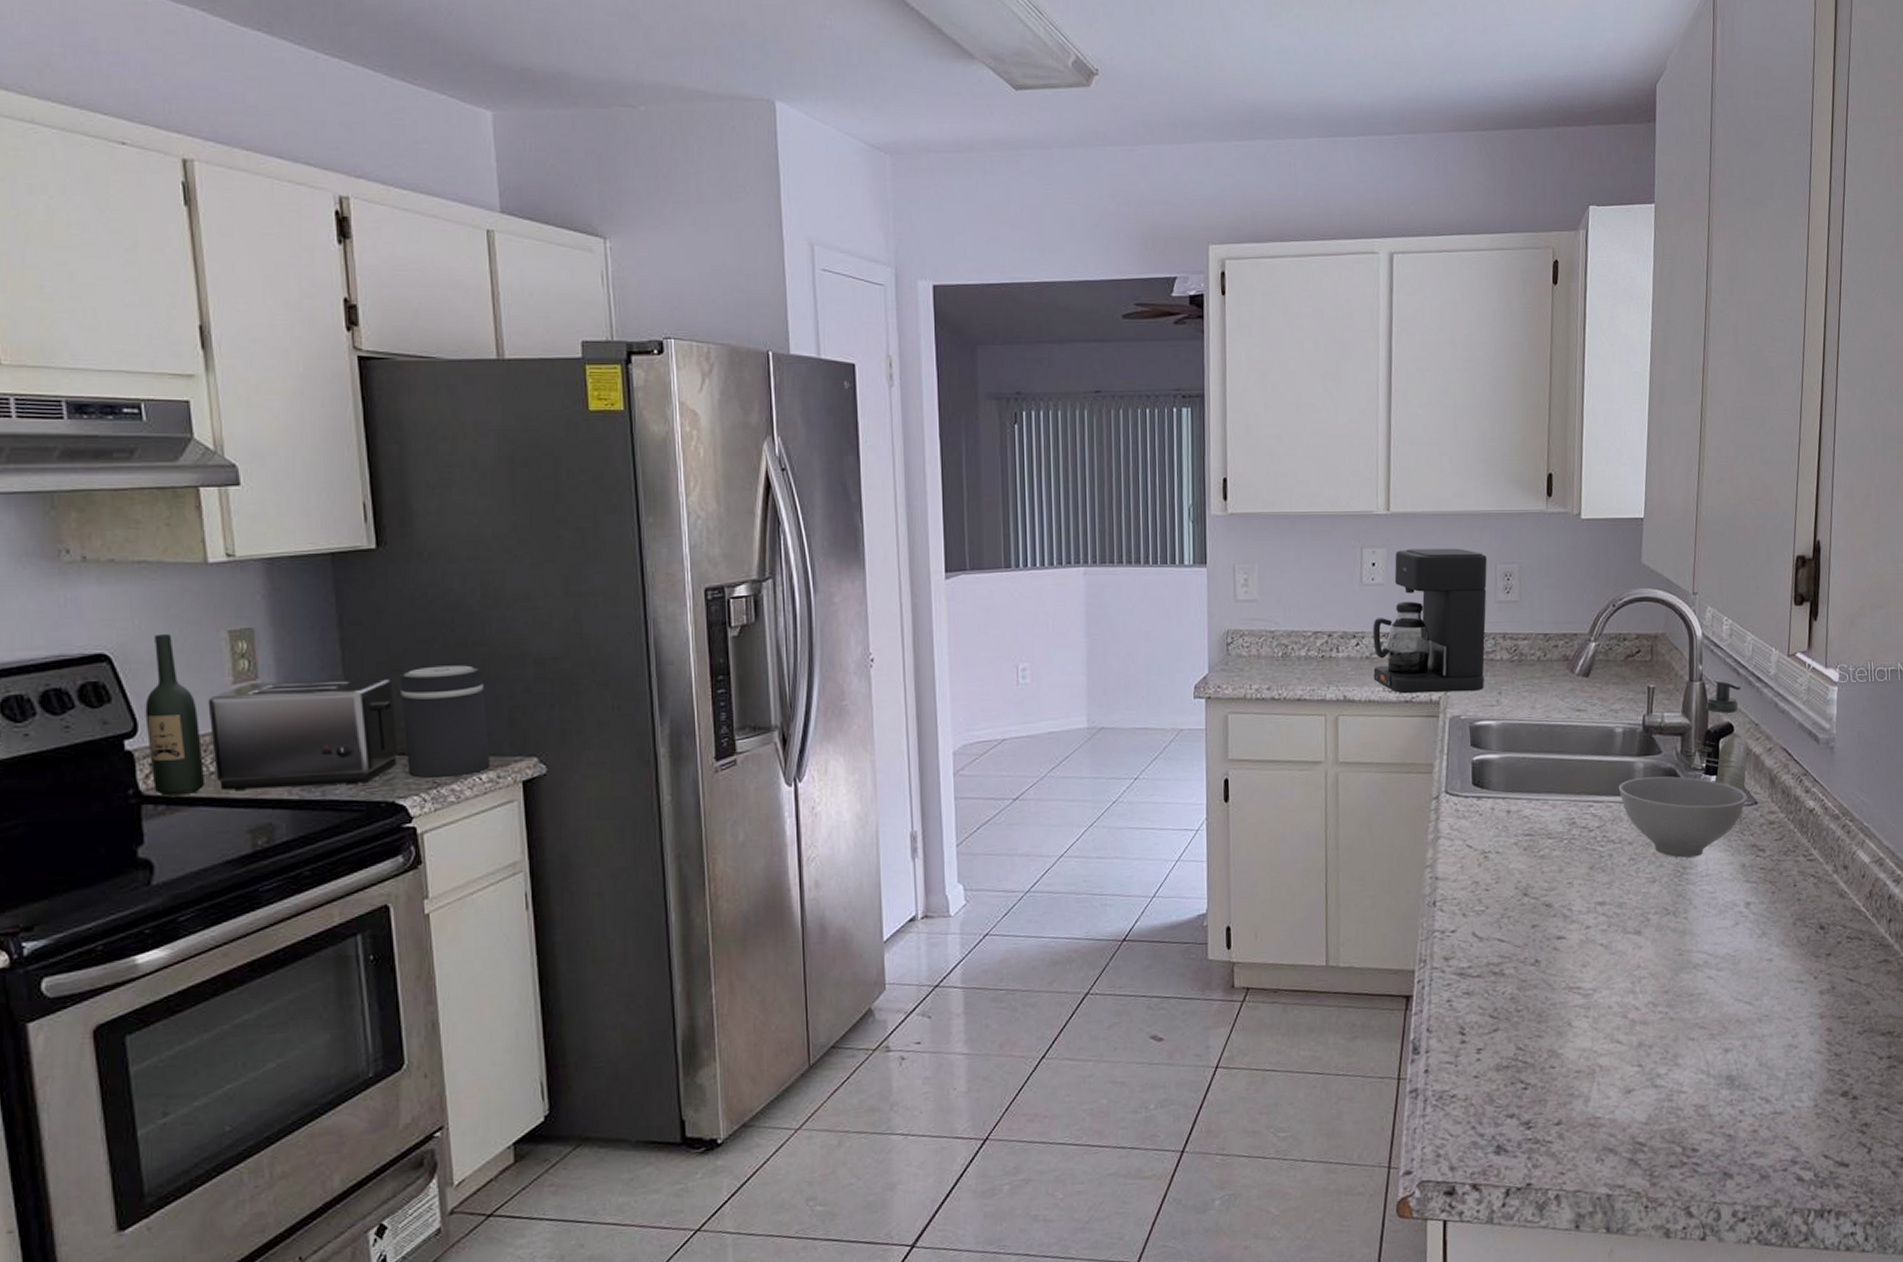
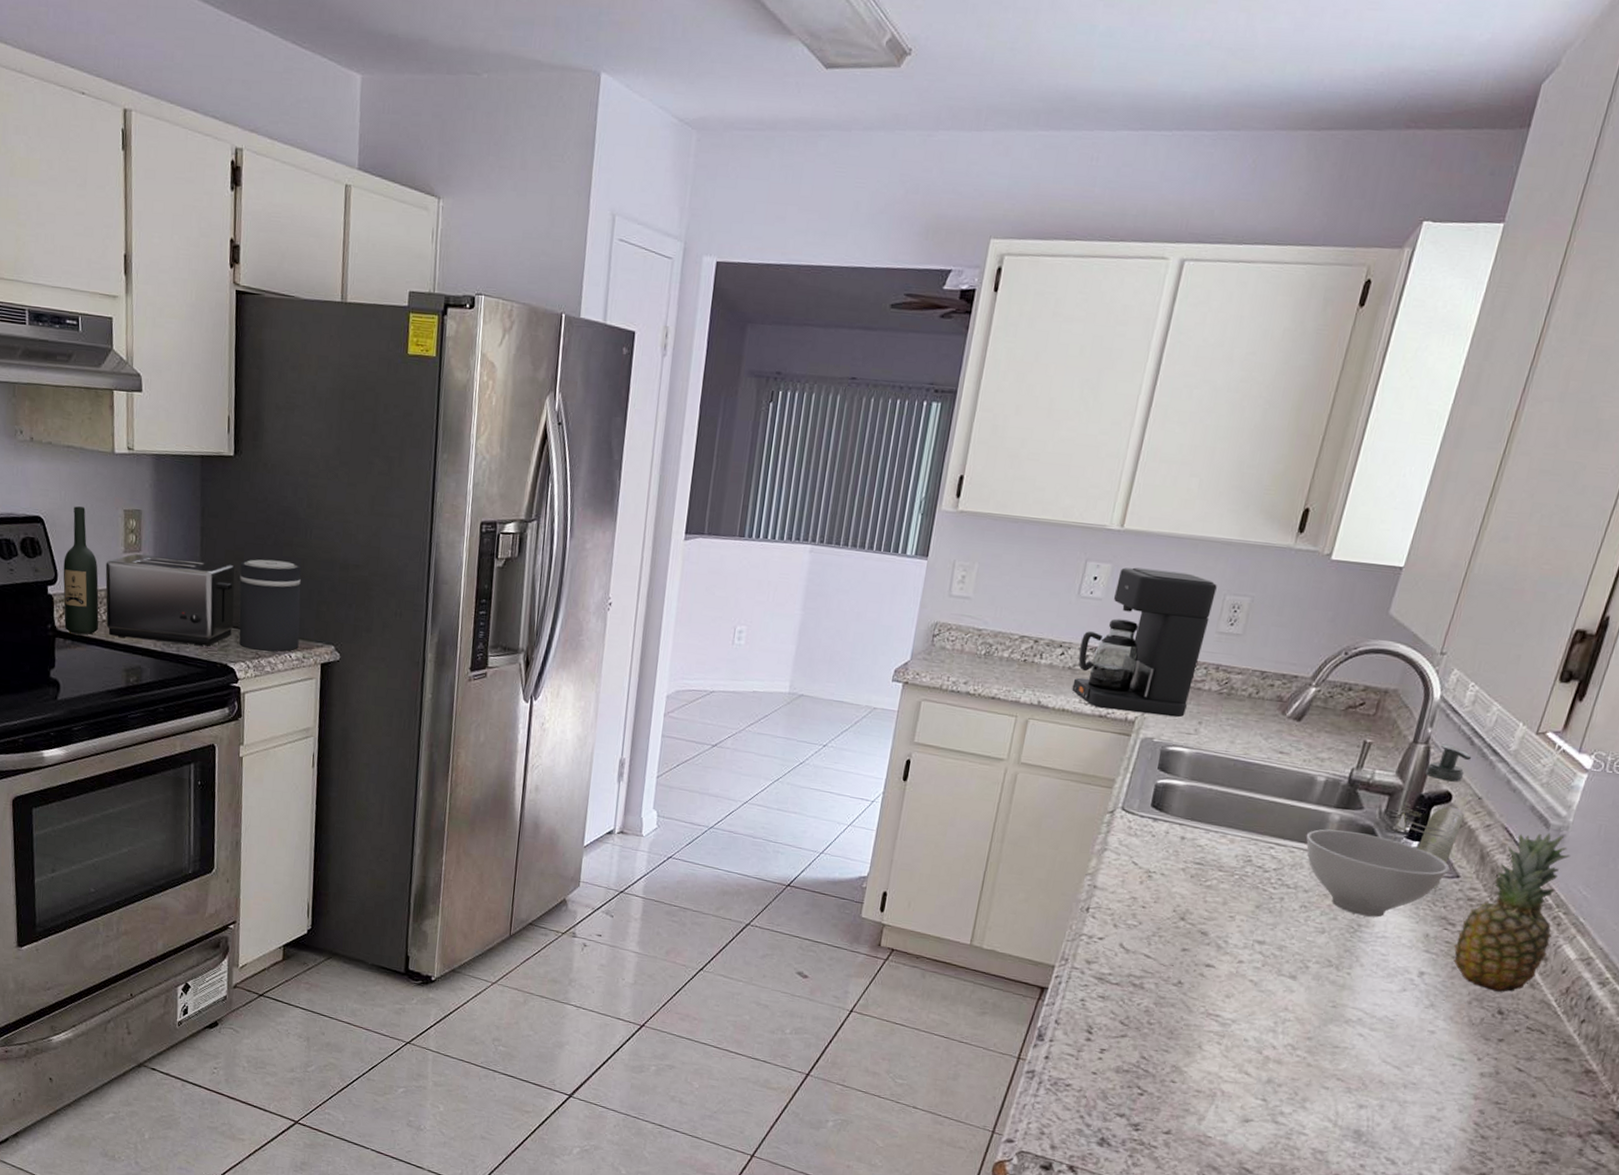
fruit: none [1769,747,1846,908] -> present [1454,833,1570,992]

